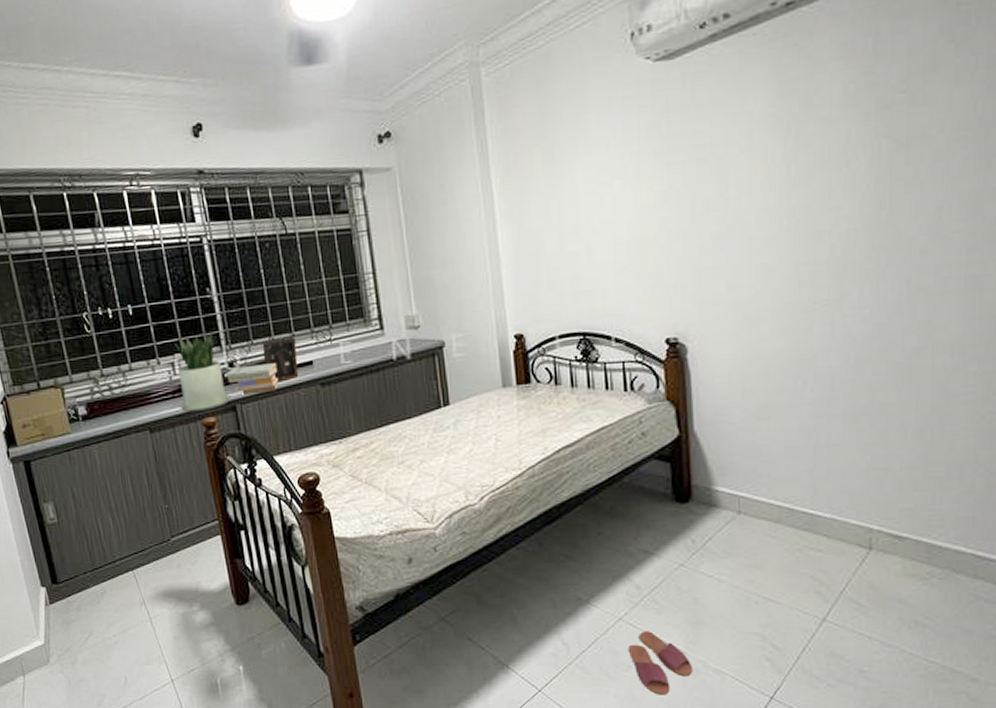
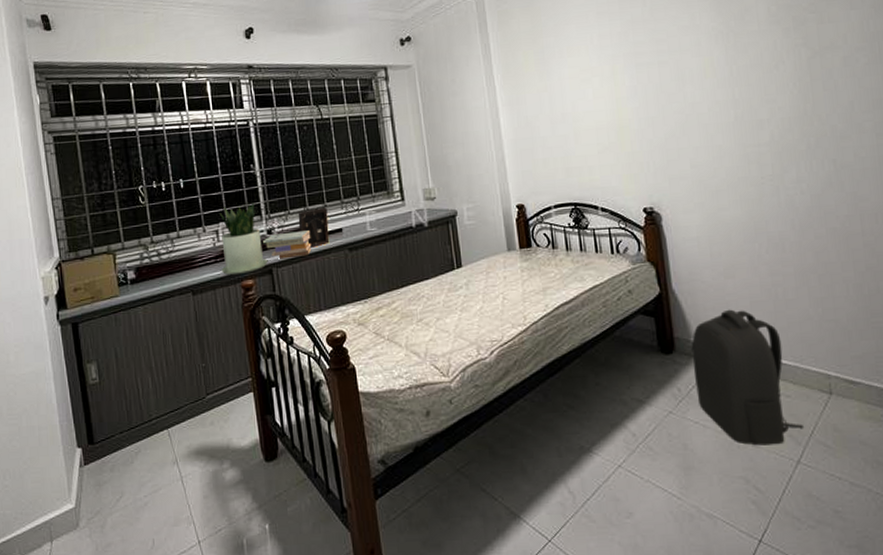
slippers: present [628,631,693,695] -> none [628,477,688,542]
backpack: none [711,454,835,602] -> present [691,309,805,446]

